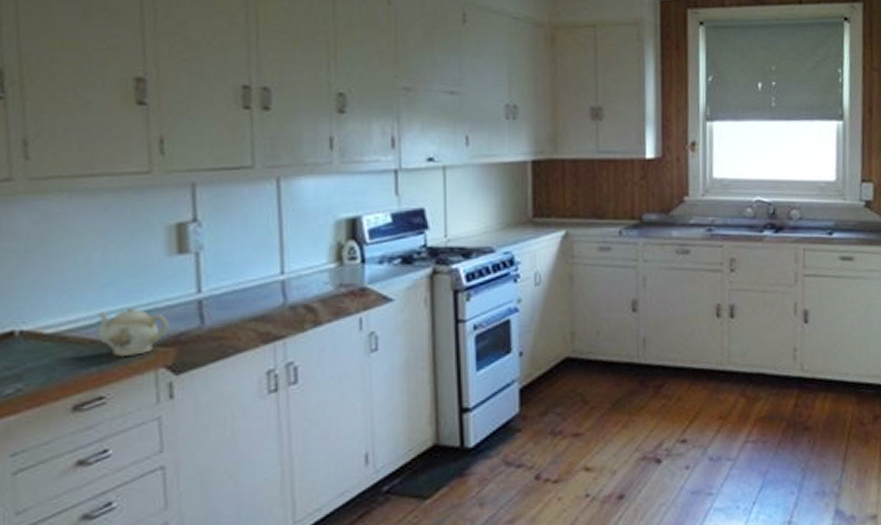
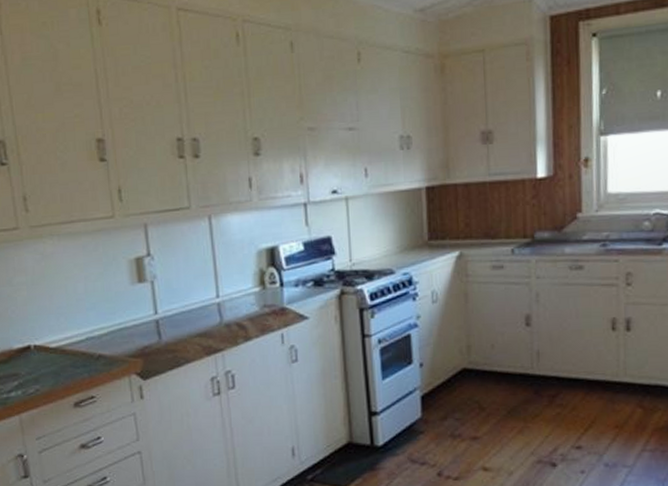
teapot: present [97,306,169,356] -> none [85,326,136,365]

